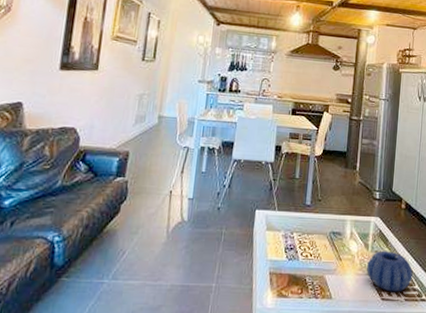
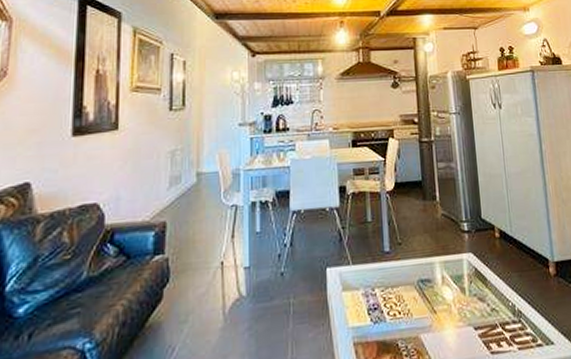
decorative bowl: present [366,251,413,292] -> none [466,291,522,342]

